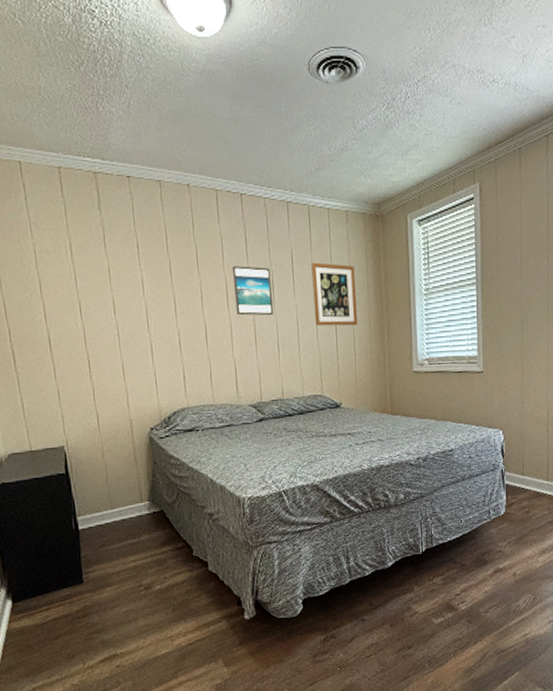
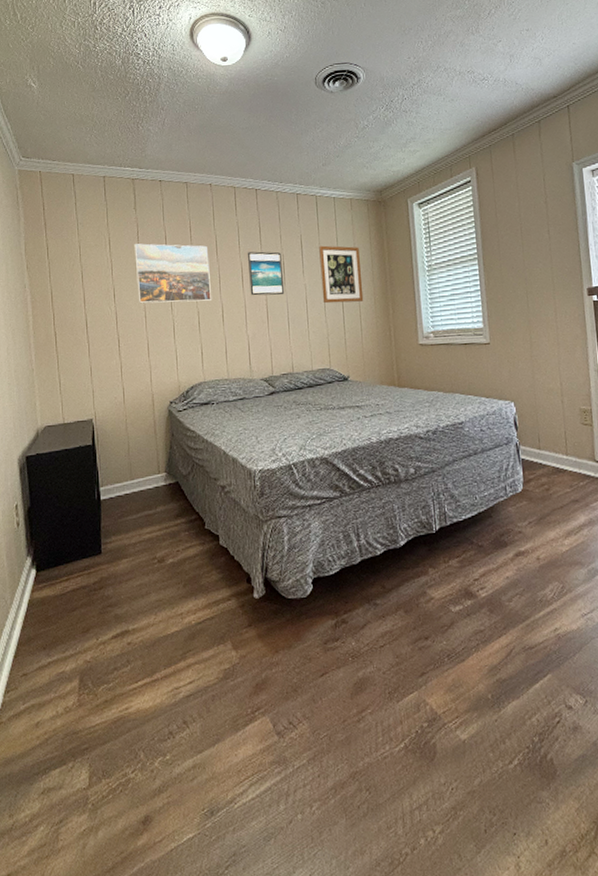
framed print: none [100,251,193,321] -> present [134,243,211,304]

